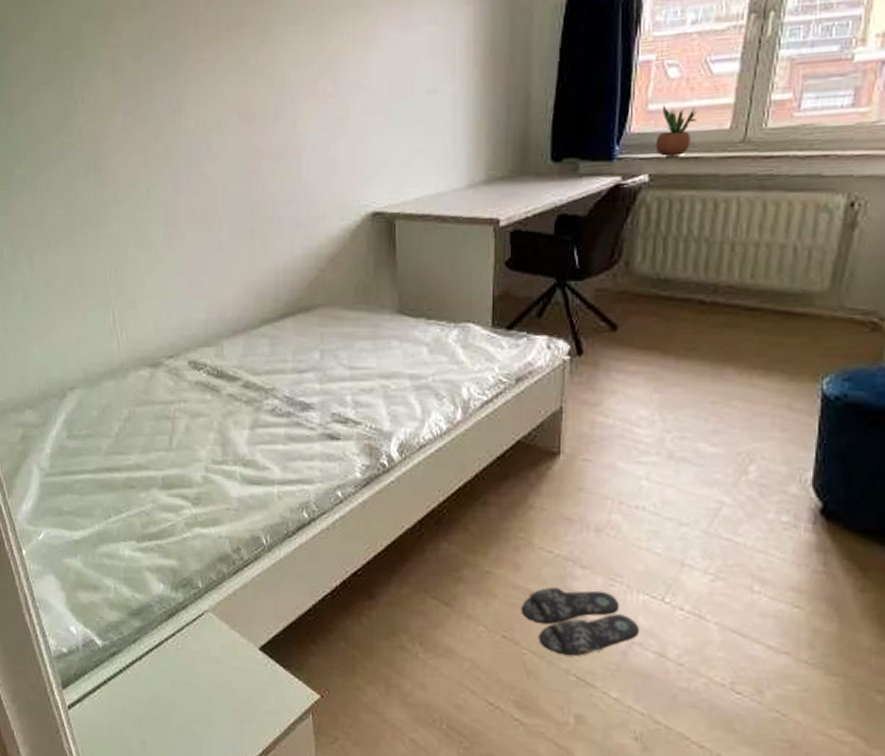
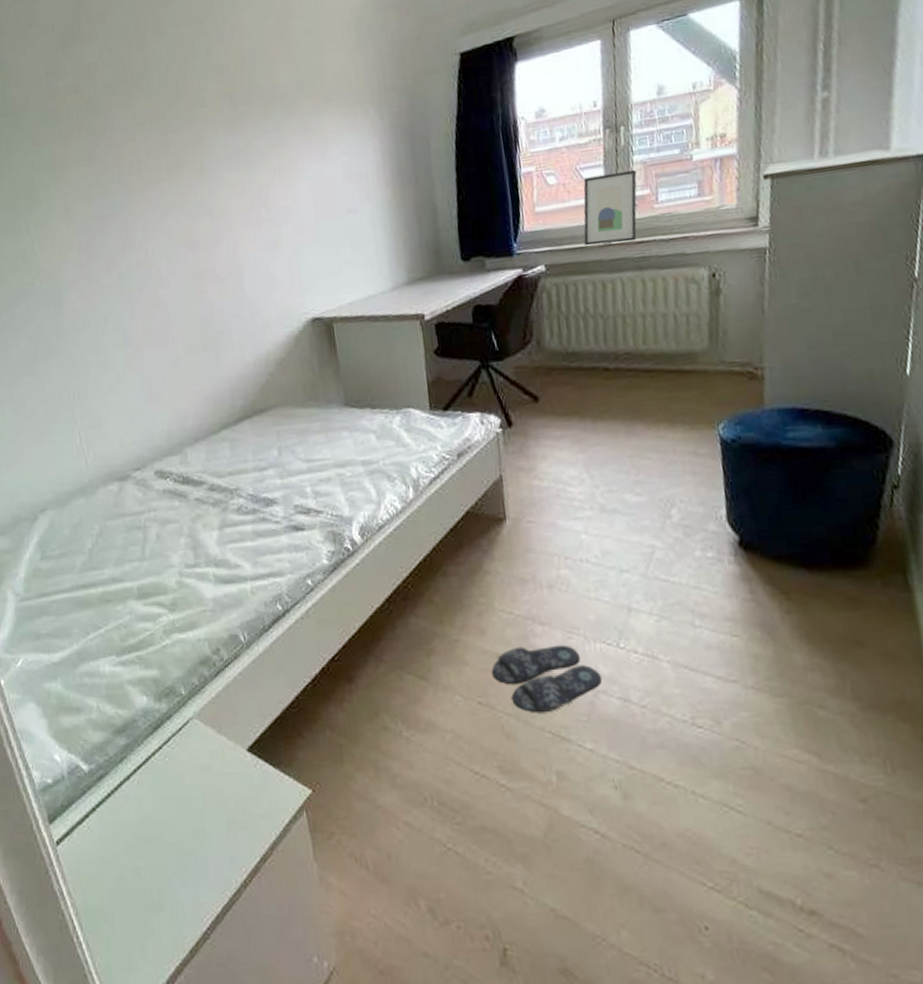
potted plant: present [655,104,697,157] -> none [546,206,577,249]
picture frame: none [701,66,782,156] -> present [583,169,638,246]

